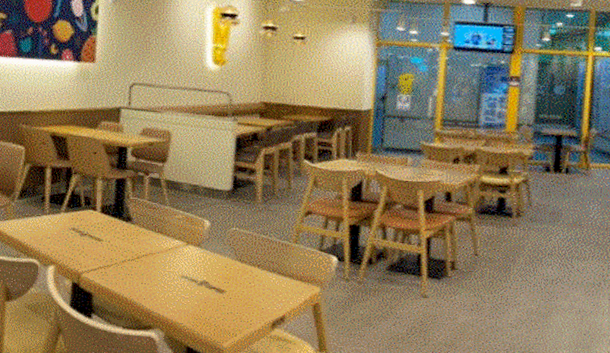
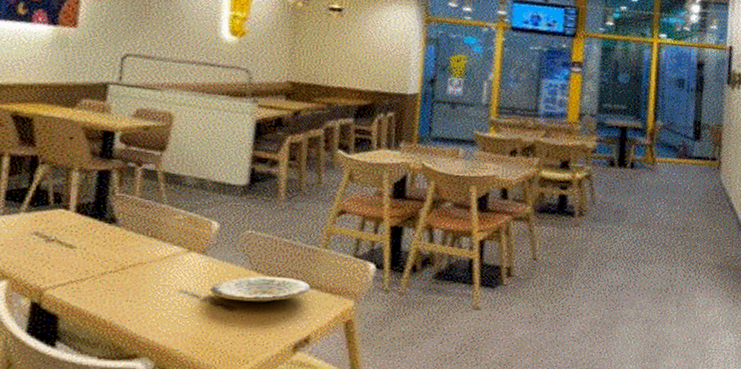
plate: none [204,265,284,287] -> present [209,276,310,302]

